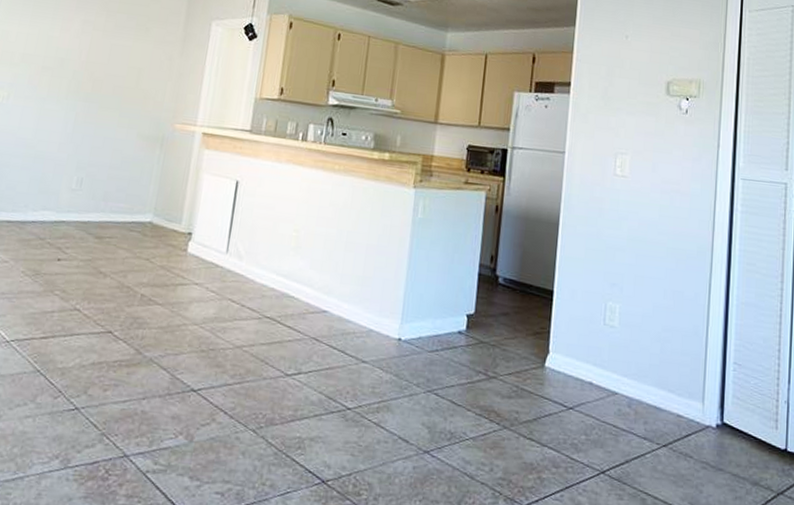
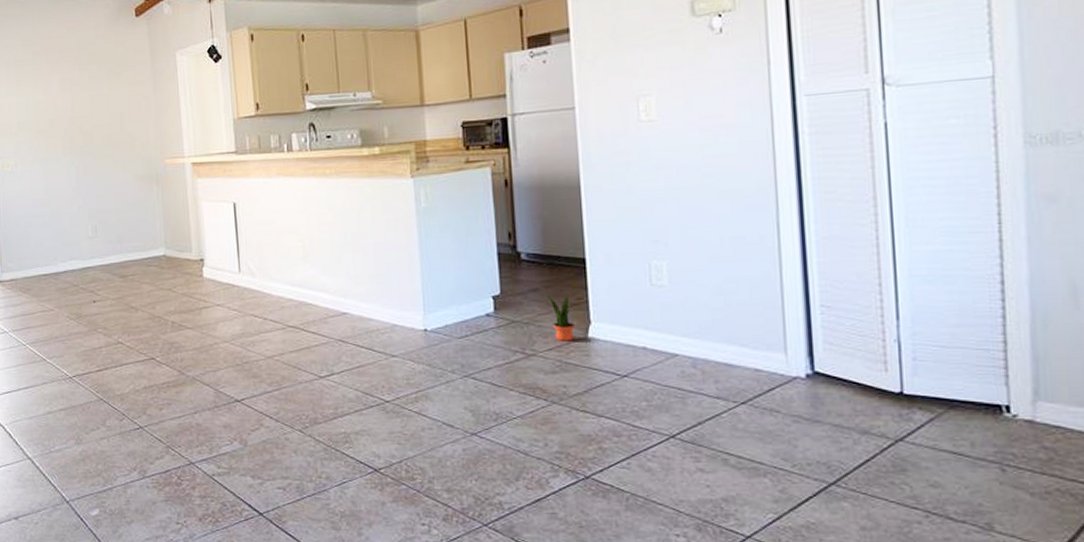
potted plant: none [514,318,536,368] -> present [545,292,576,341]

